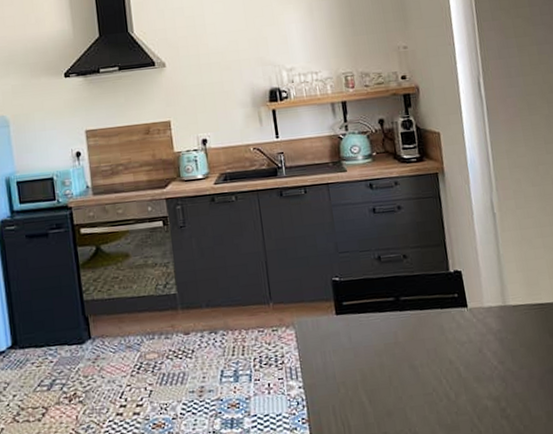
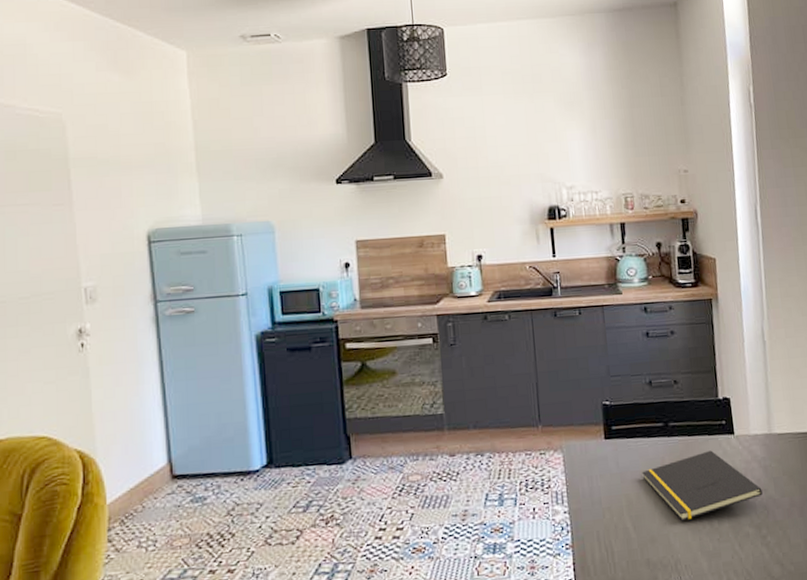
notepad: none [375,323,500,394] -> present [642,450,763,521]

